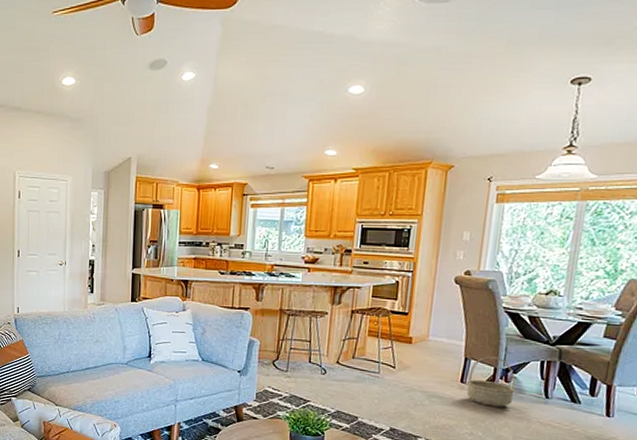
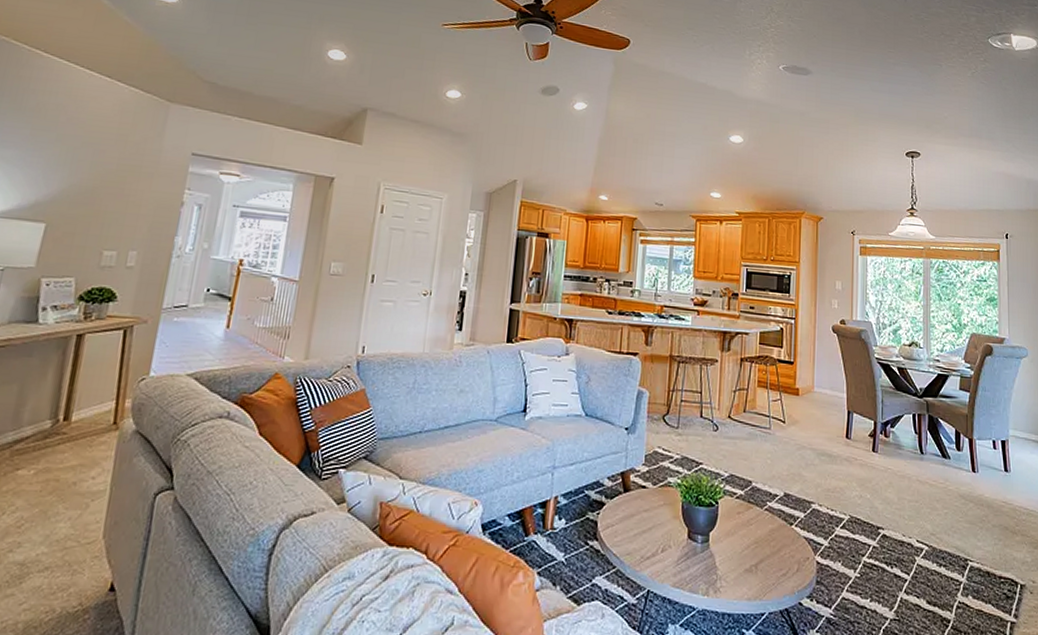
basket: present [466,356,515,407] -> none [851,409,894,465]

